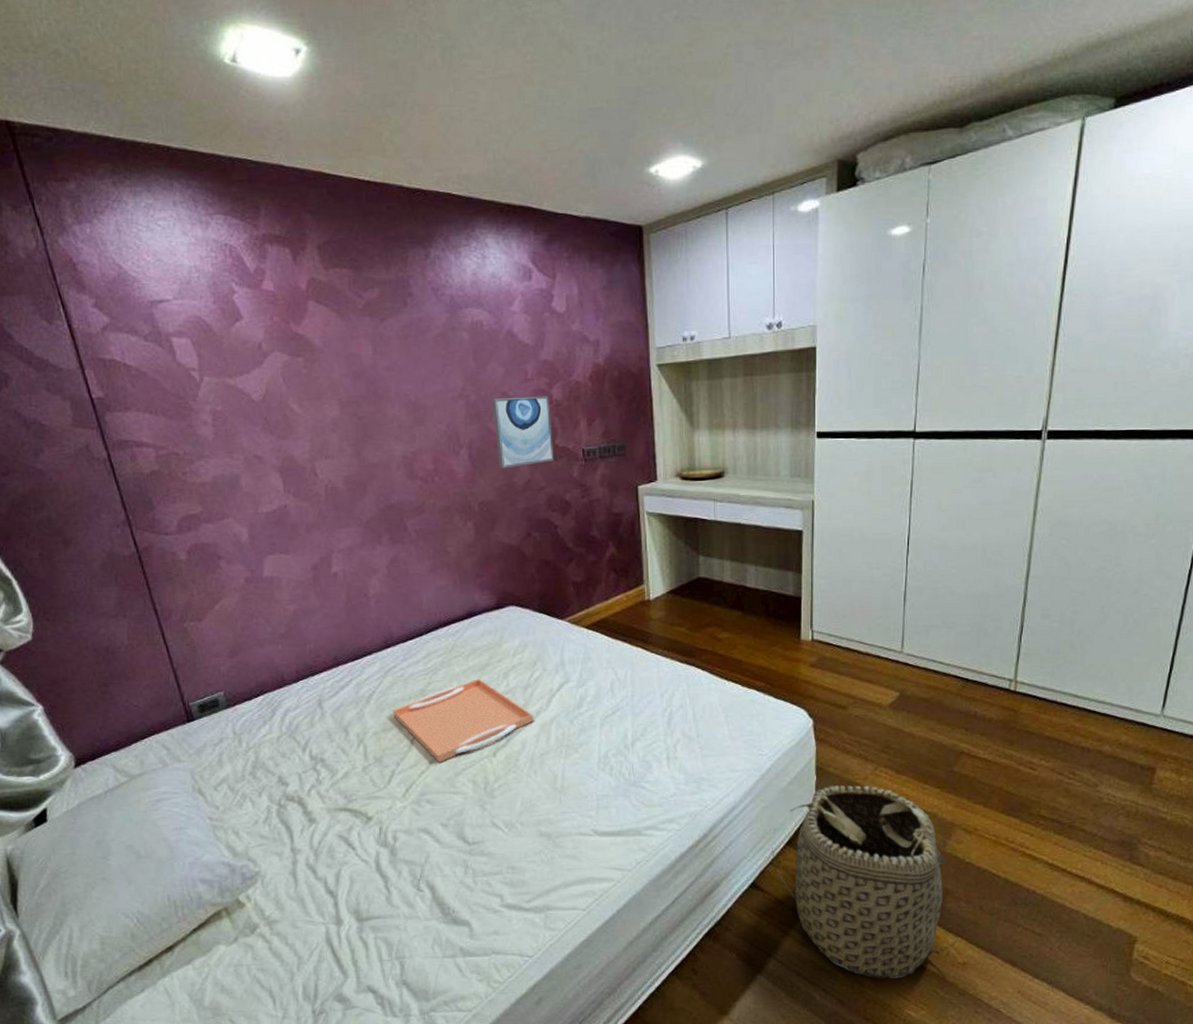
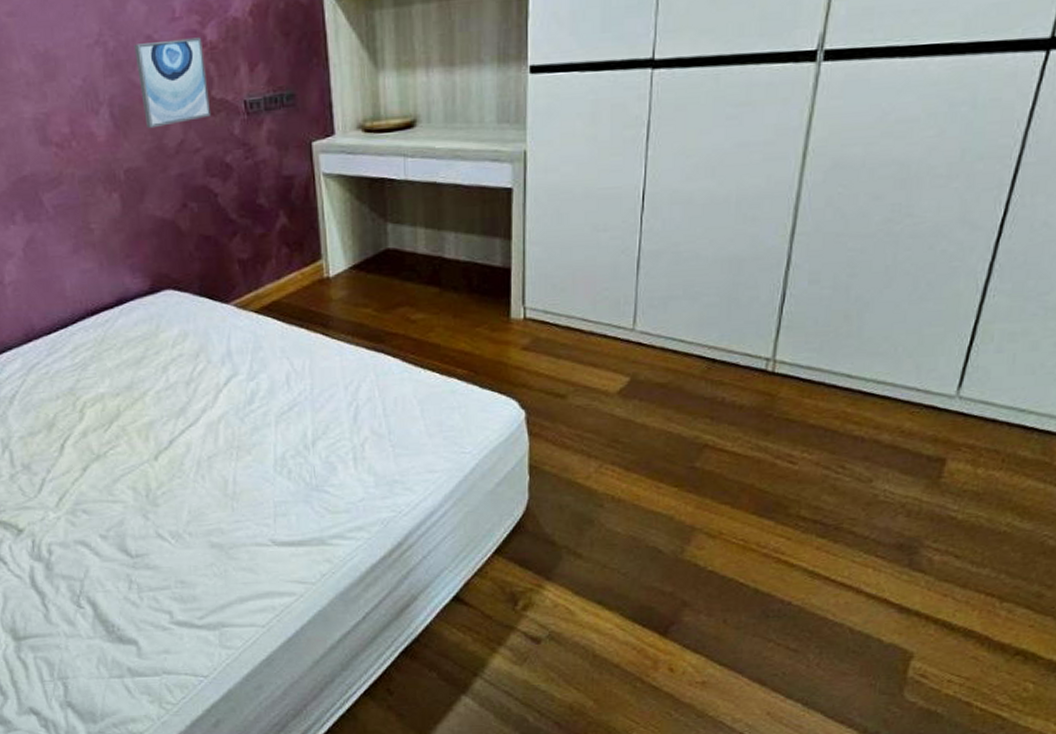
serving tray: present [393,678,534,763] -> none [39,373,199,469]
basket: present [772,785,959,979] -> none [477,485,698,700]

